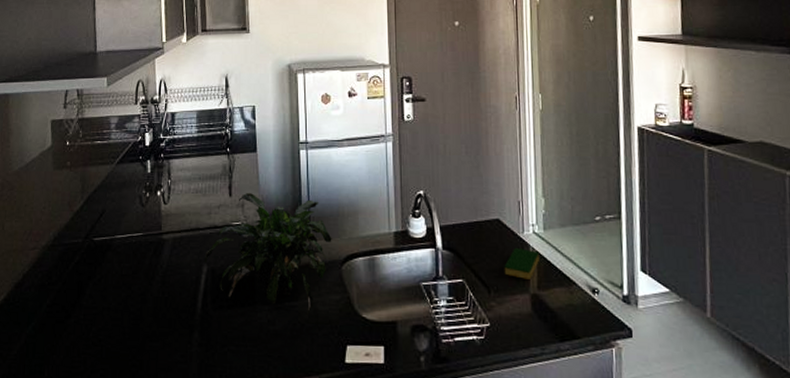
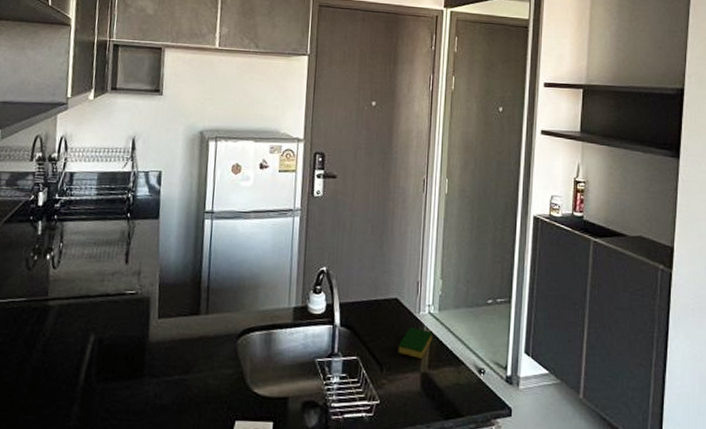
potted plant: present [204,193,332,314] -> none [92,261,230,388]

